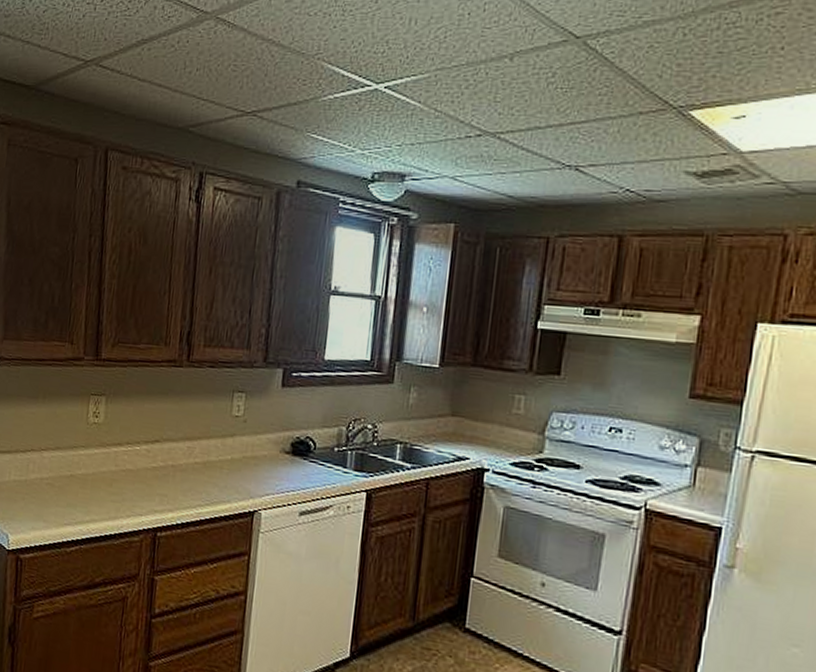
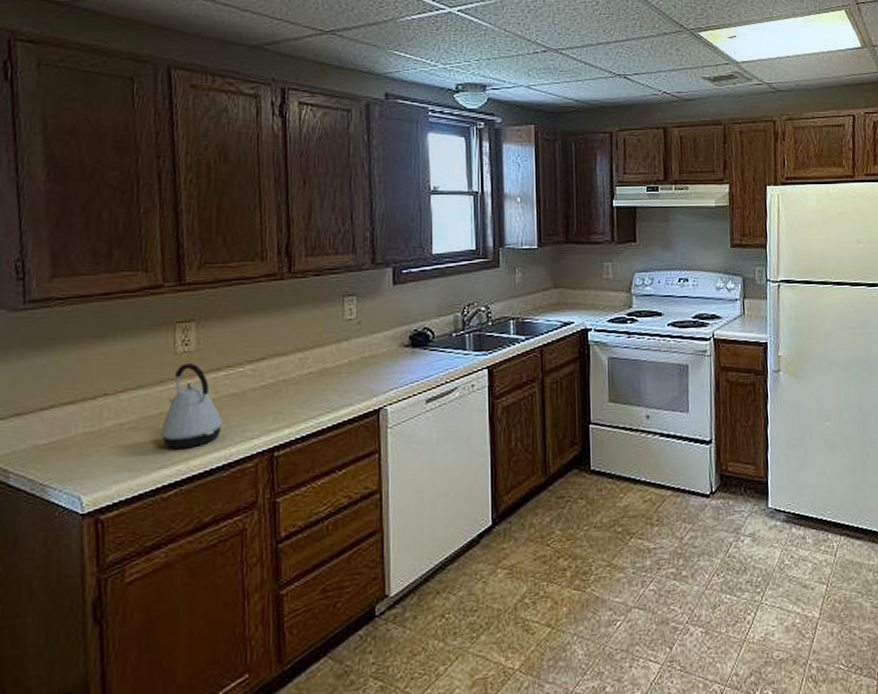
kettle: none [69,434,119,512] -> present [160,363,223,449]

